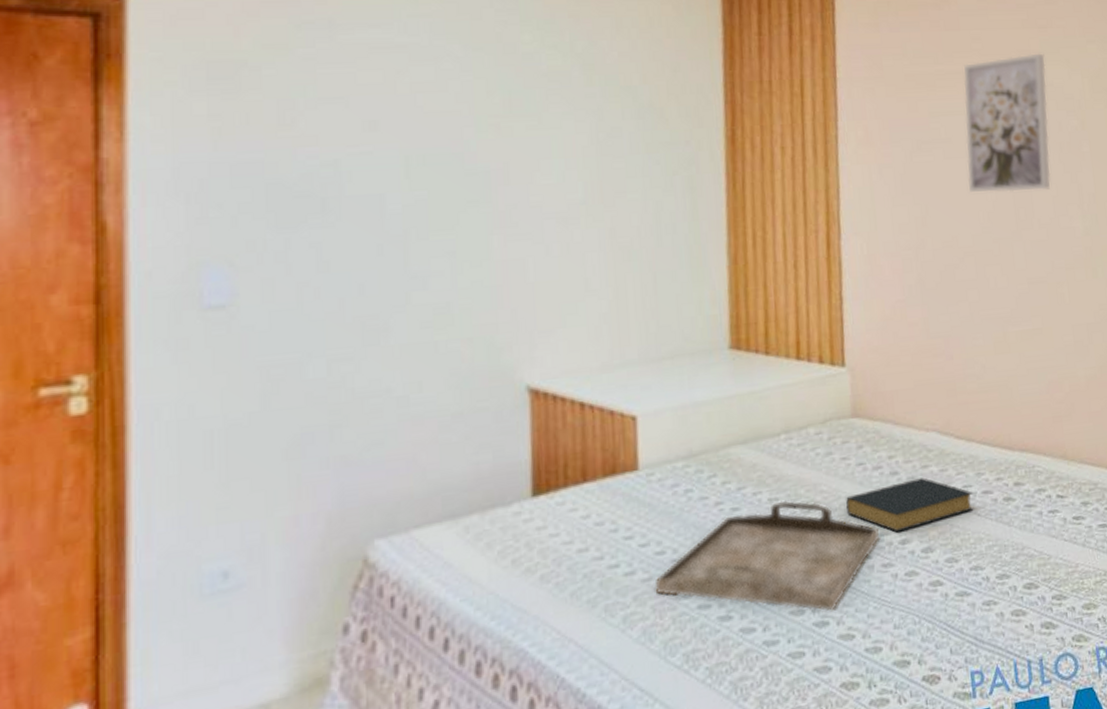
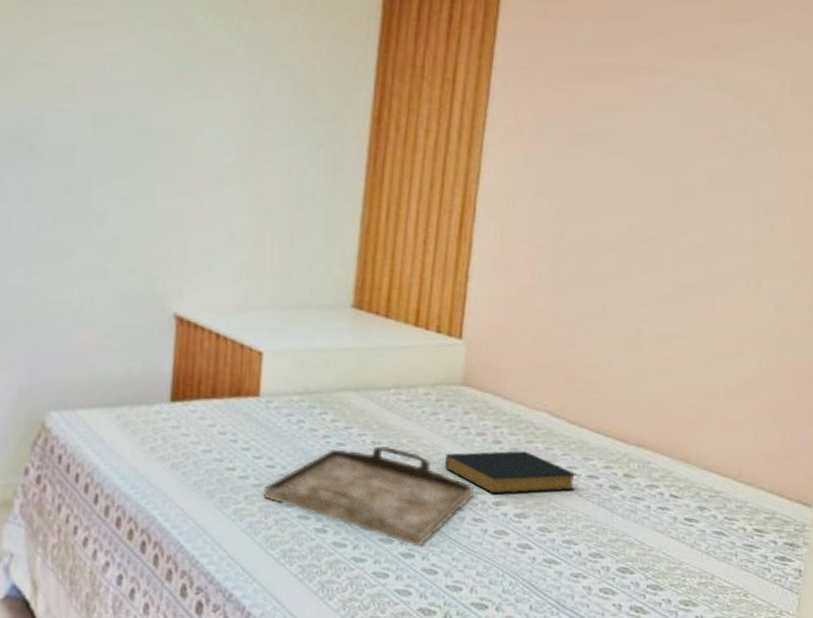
wall art: present [963,53,1051,192] -> none [623,49,739,194]

